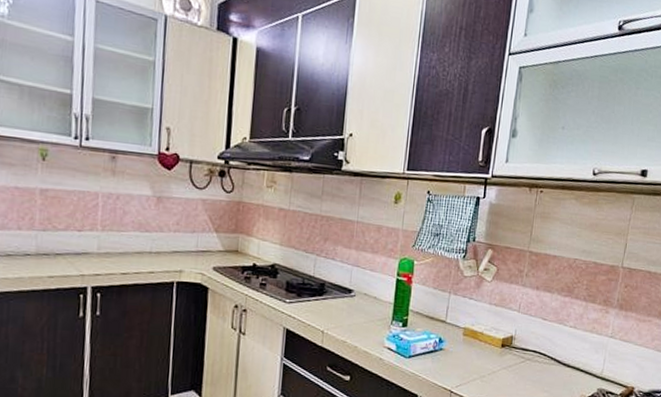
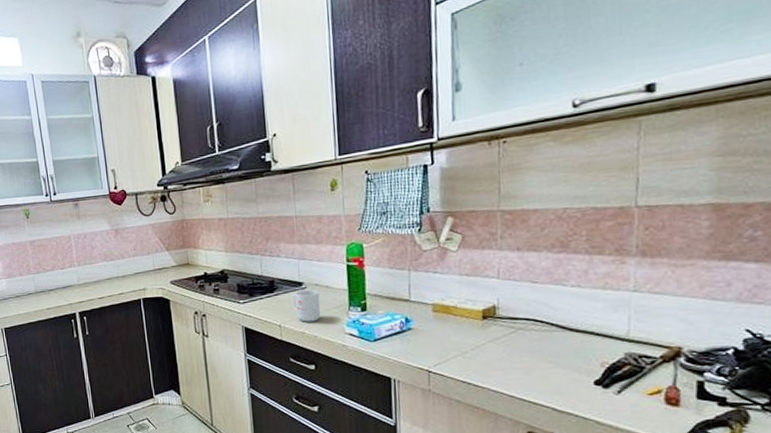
mug: none [338,297,367,332] -> present [291,289,321,322]

